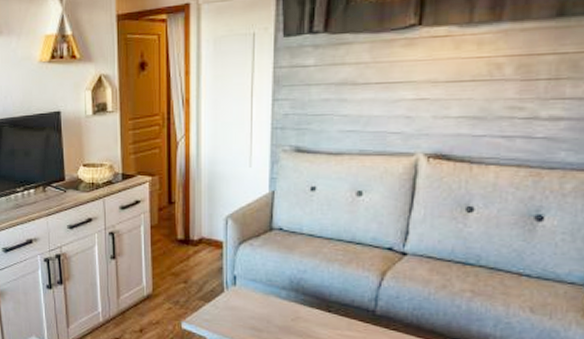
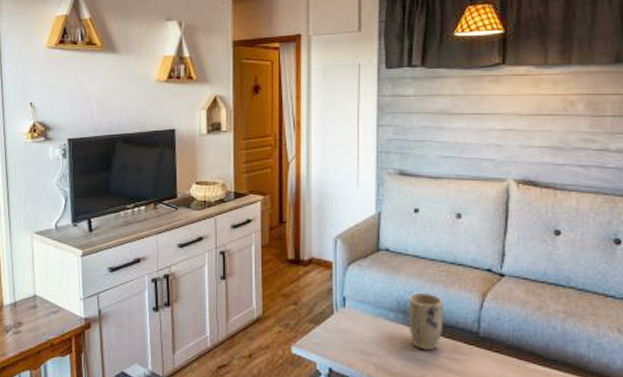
plant pot: none [300,271,339,328] -> present [408,292,444,351]

